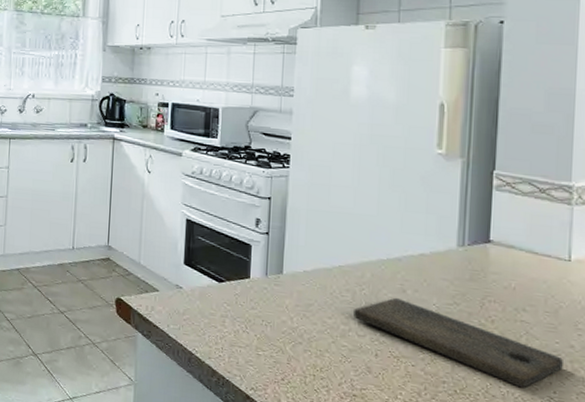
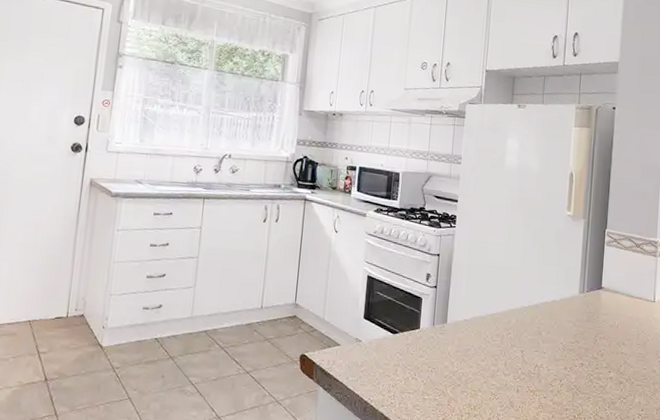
cutting board: present [353,297,563,389] -> none [501,339,648,409]

